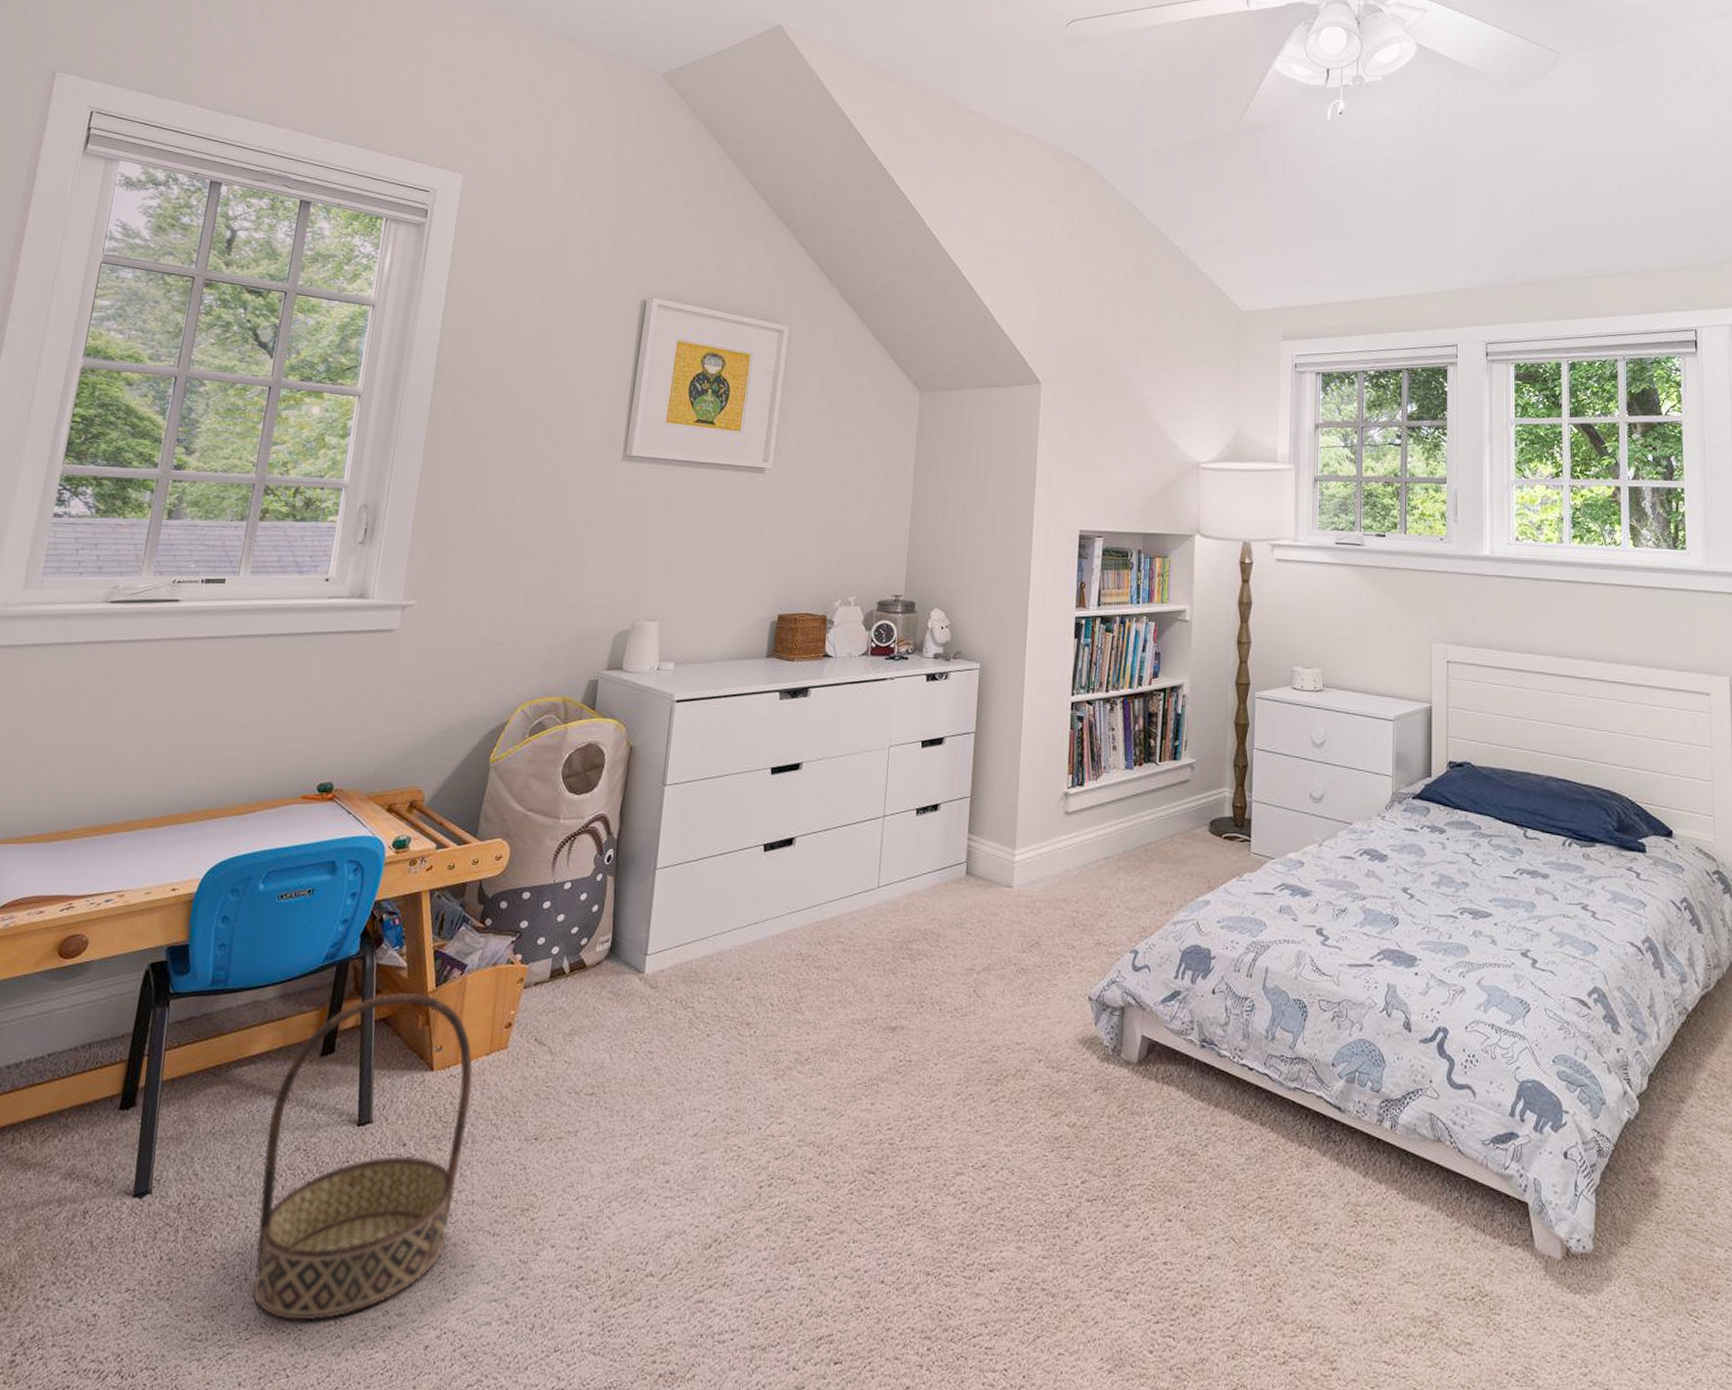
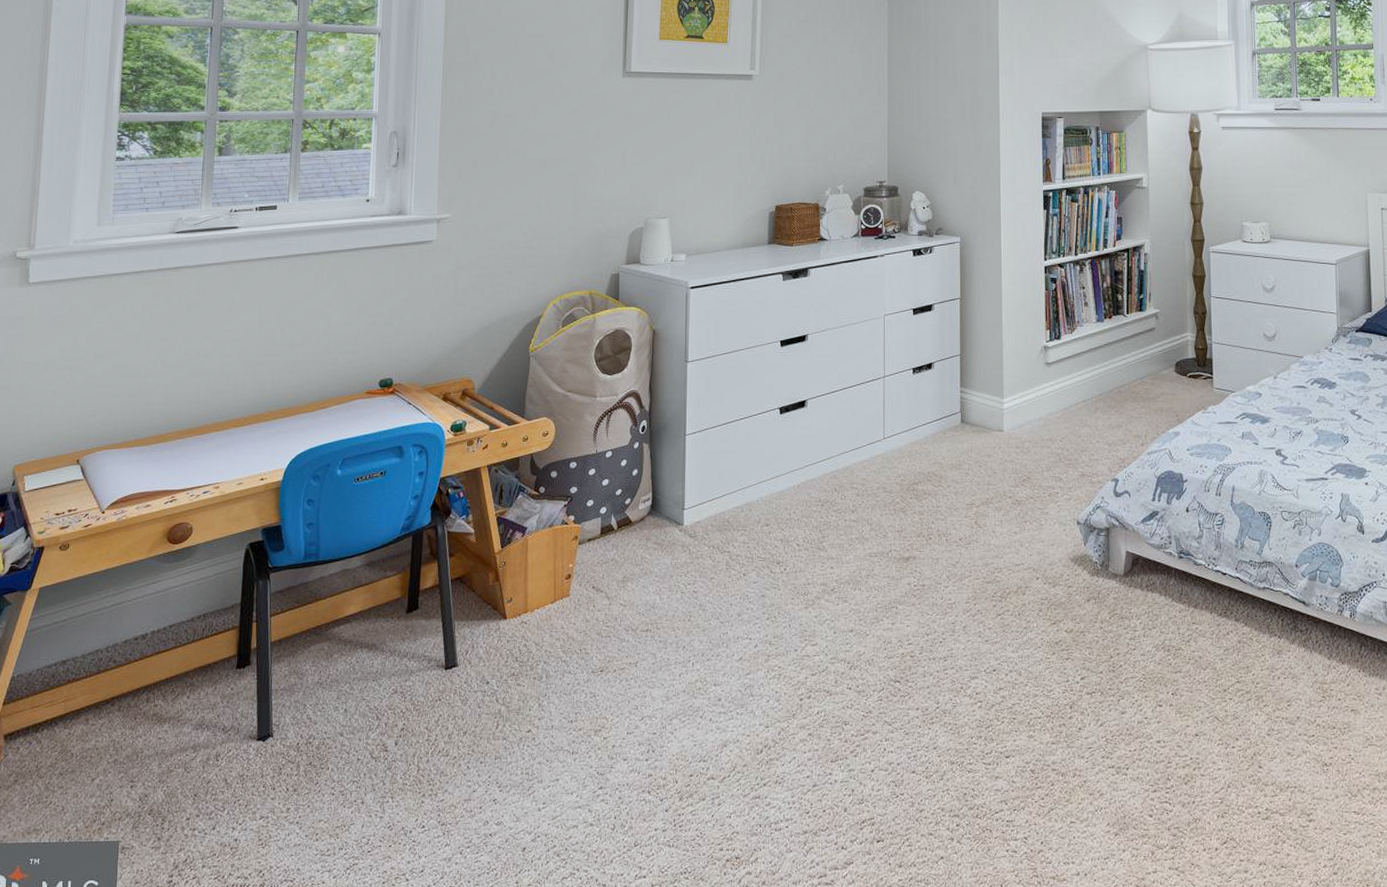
basket: present [252,992,473,1321] -> none [367,554,542,834]

